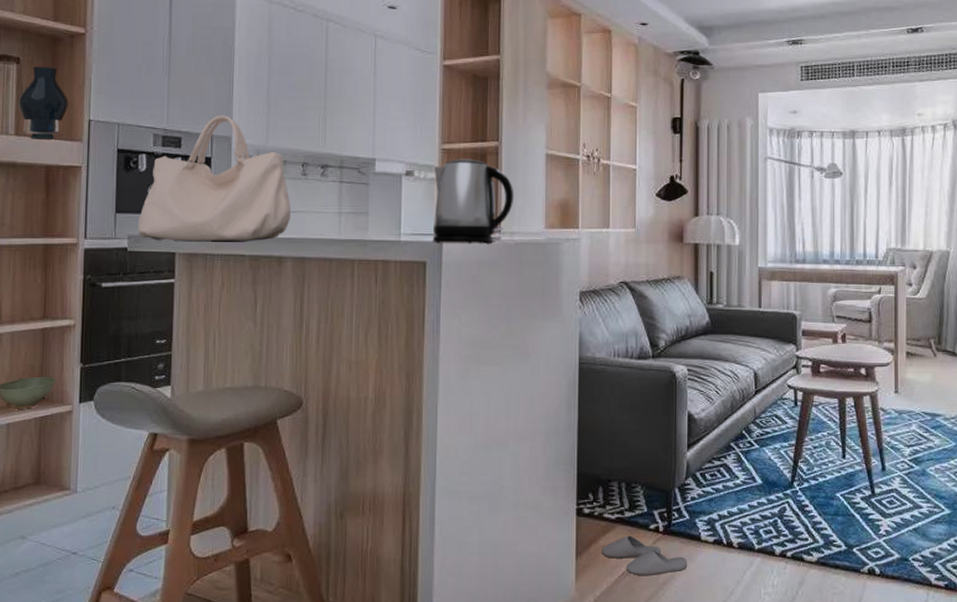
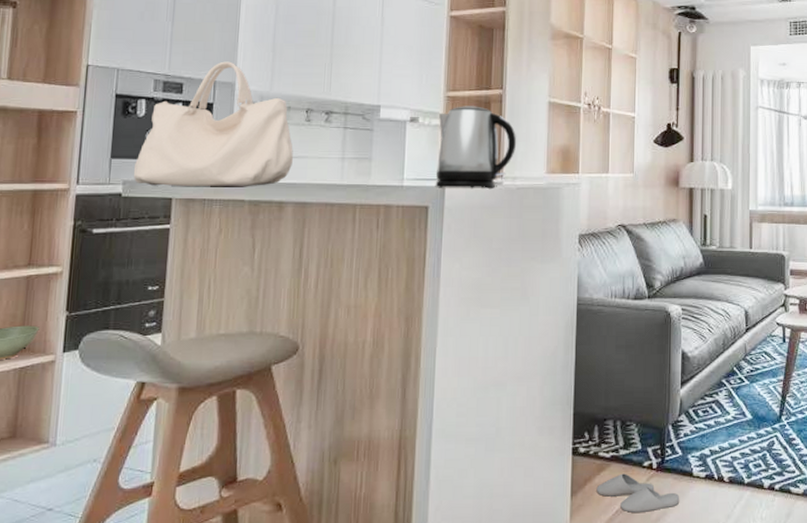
vase: present [18,67,69,141] -> none [12,11,66,85]

